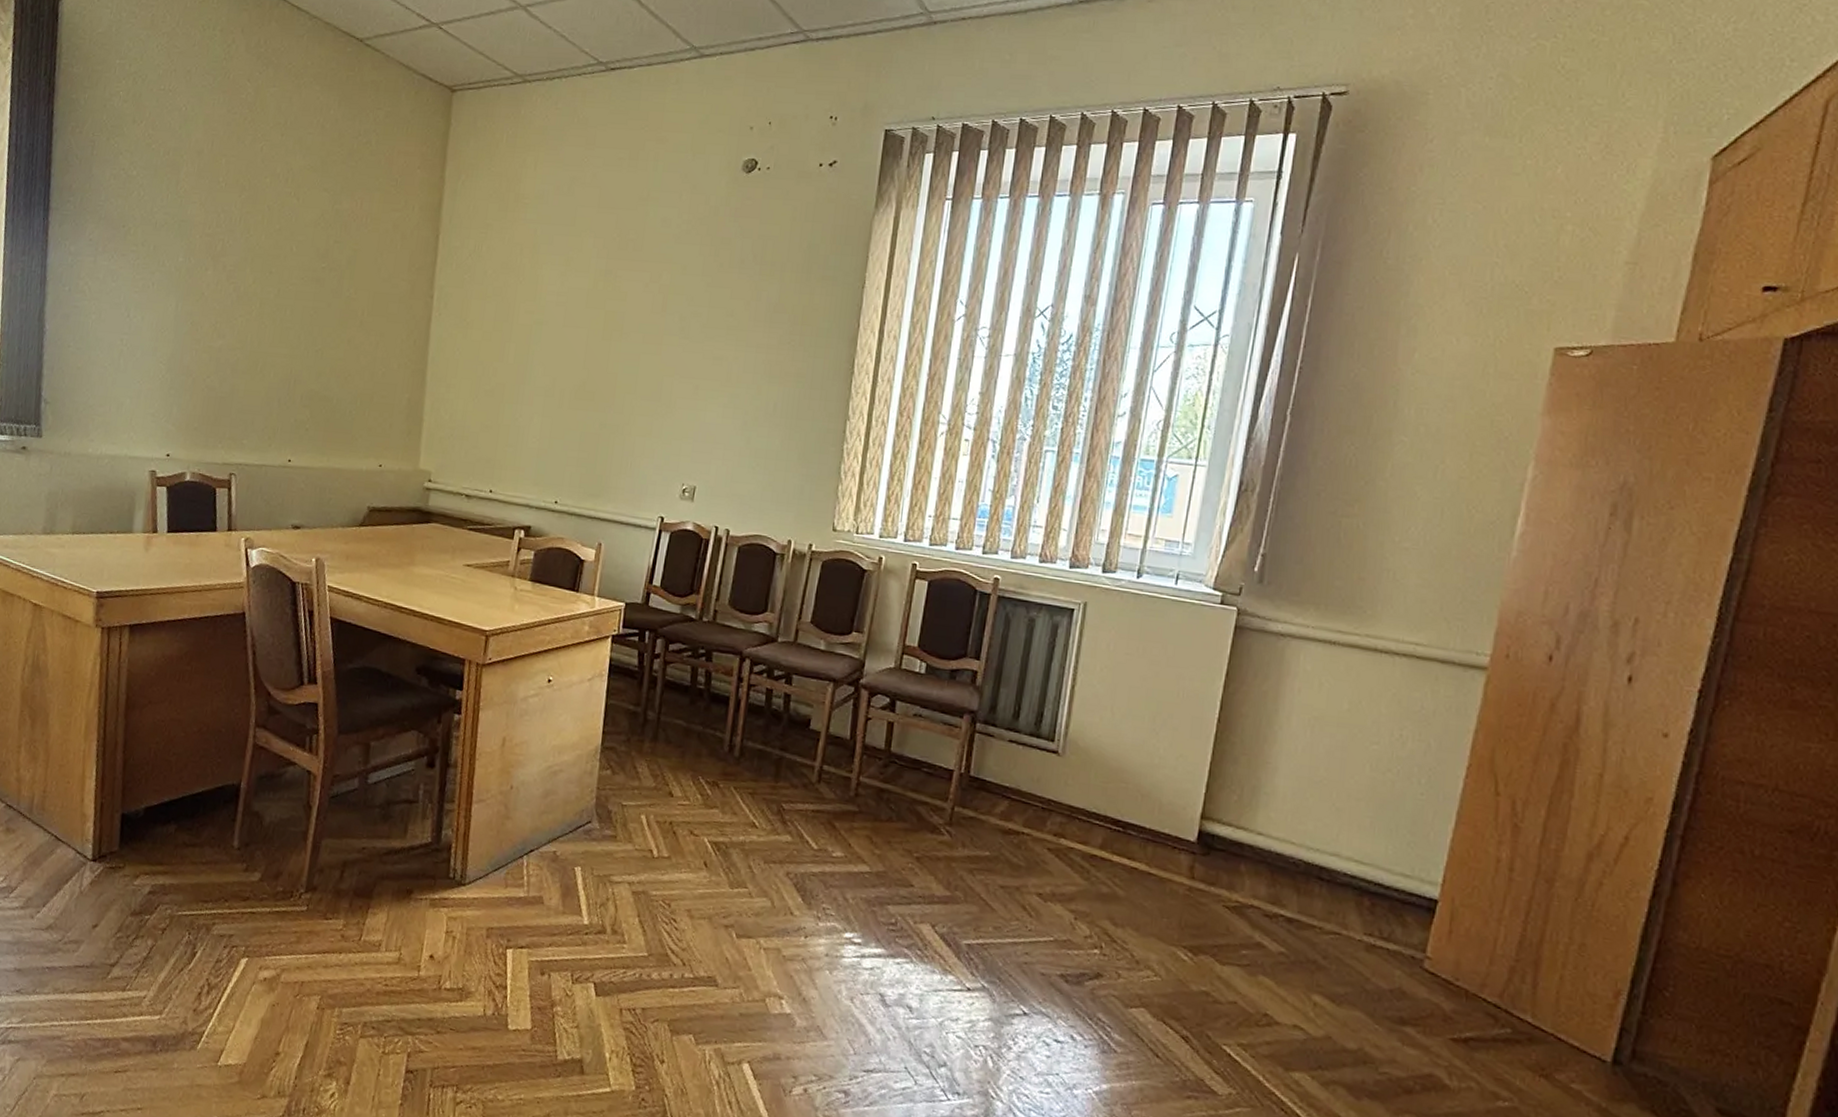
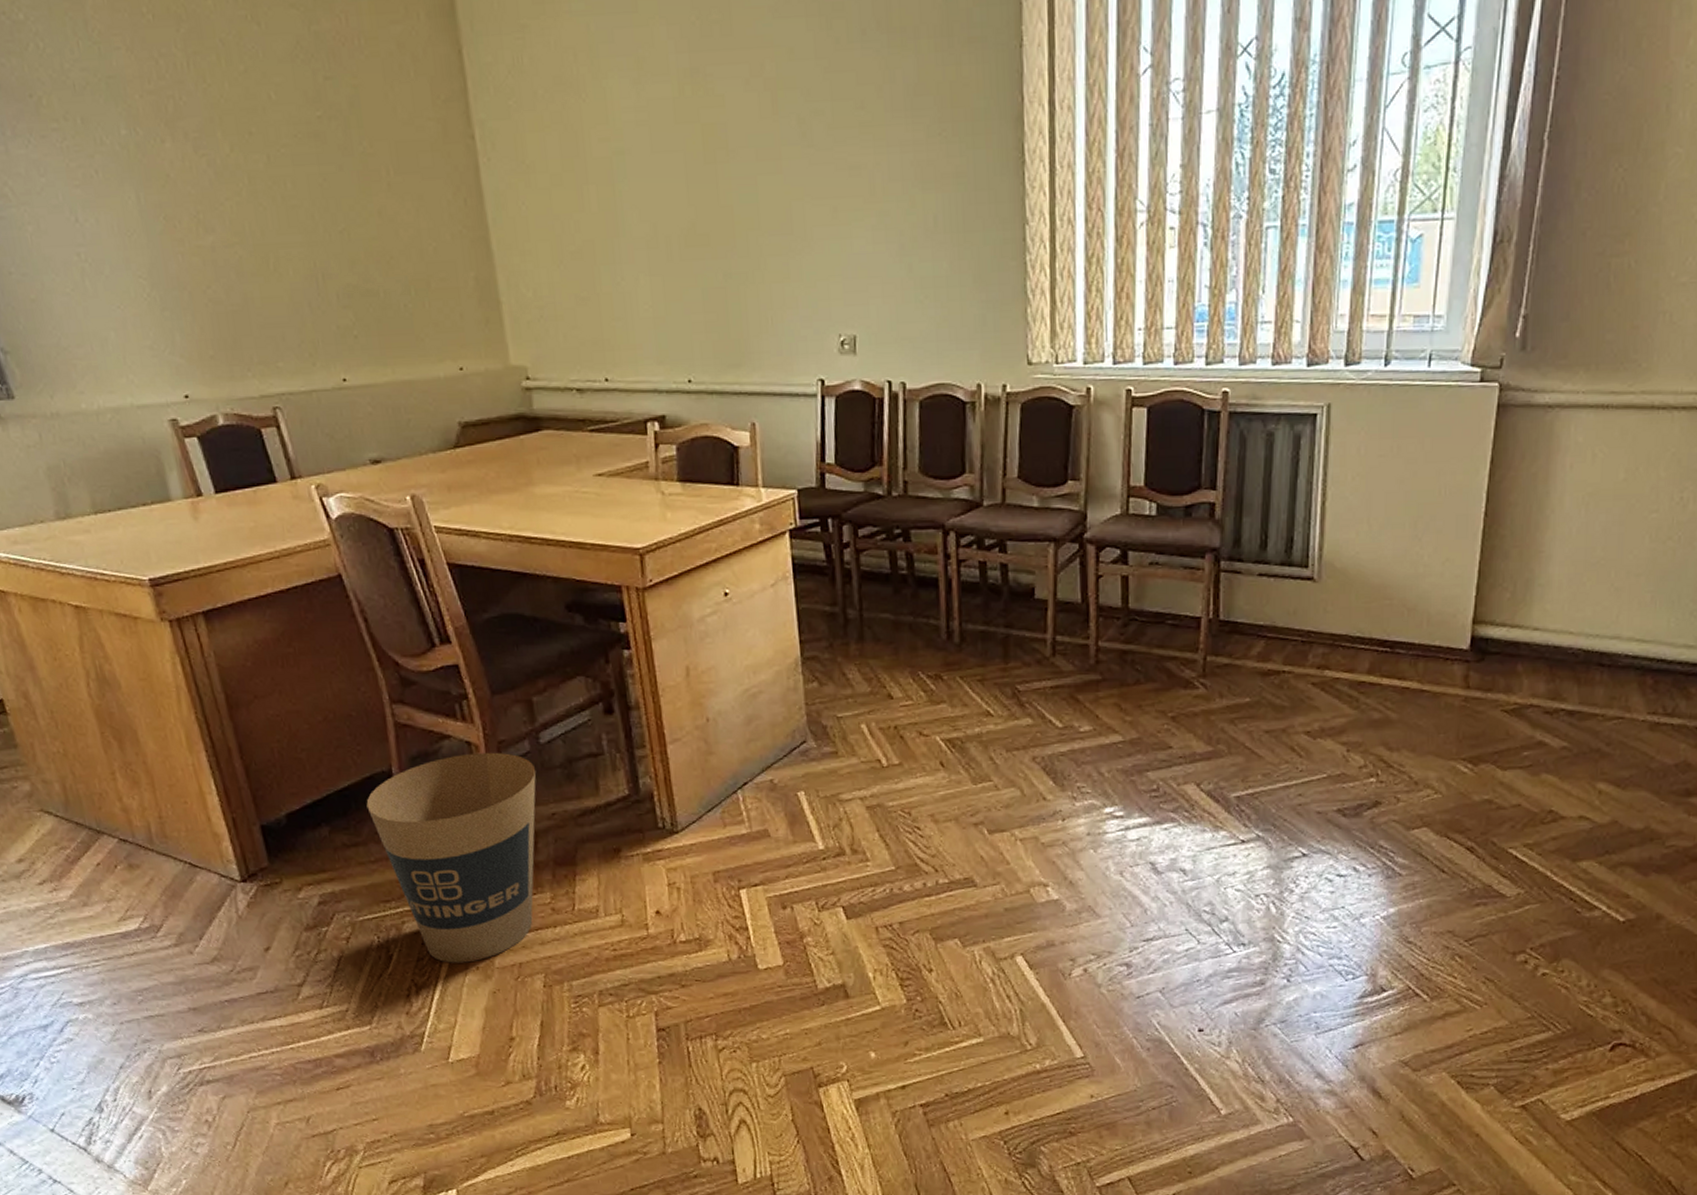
trash can: none [211,781,359,973] -> present [366,752,537,963]

